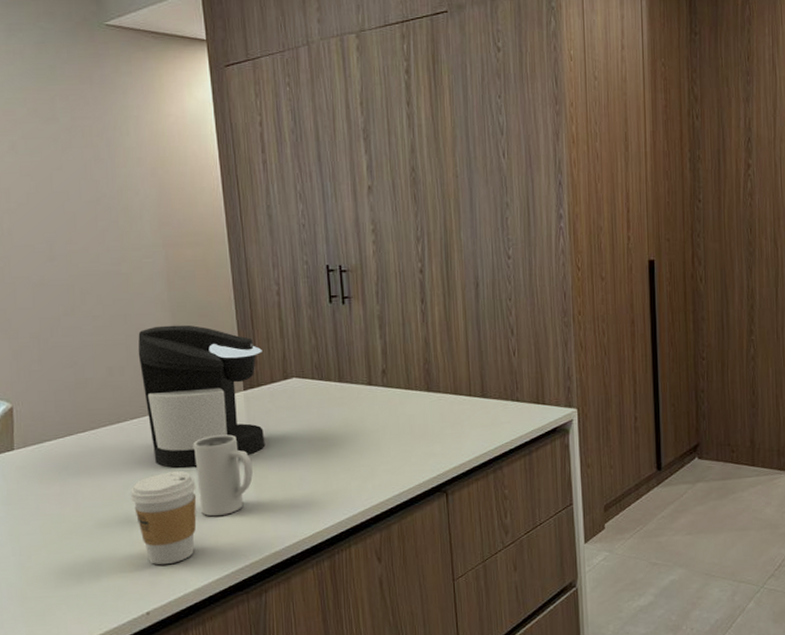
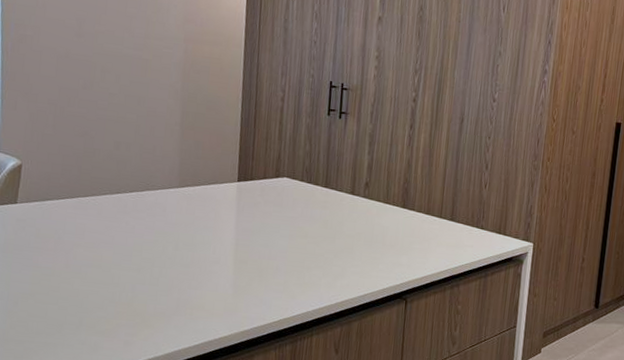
coffee cup: present [131,471,197,565] -> none [119,244,181,328]
coffee maker: present [138,325,265,468] -> none [145,111,260,244]
mug: present [194,434,253,517] -> none [182,218,235,292]

